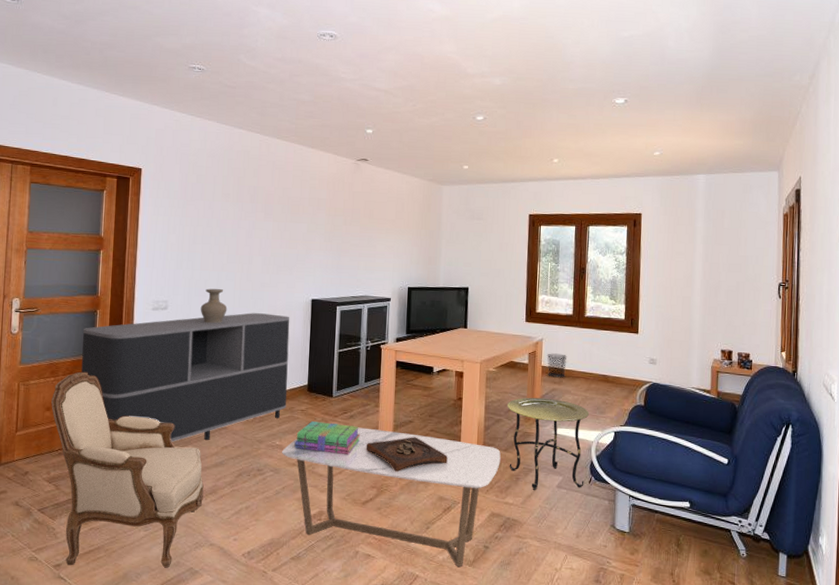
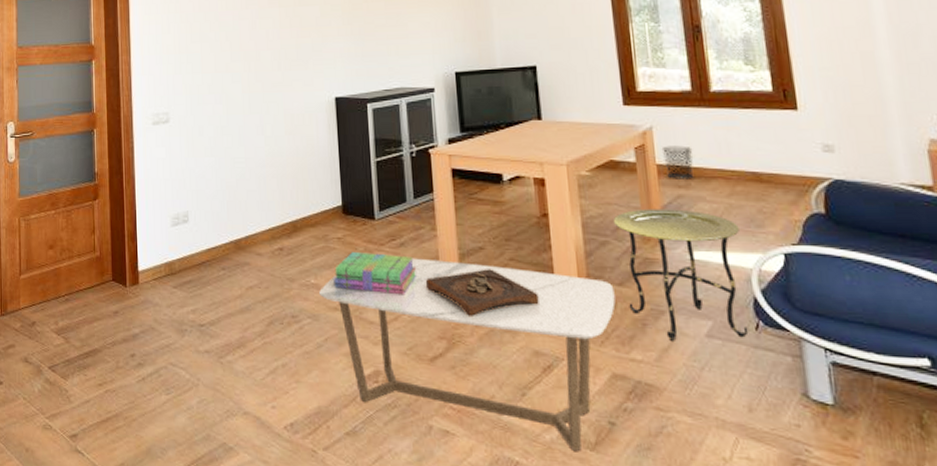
armchair: present [51,371,204,567] -> none [54,202,230,442]
sideboard: present [81,313,290,442] -> none [80,119,319,283]
vase: present [200,288,227,324] -> none [205,94,237,136]

